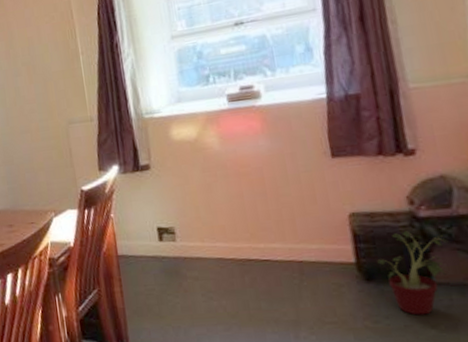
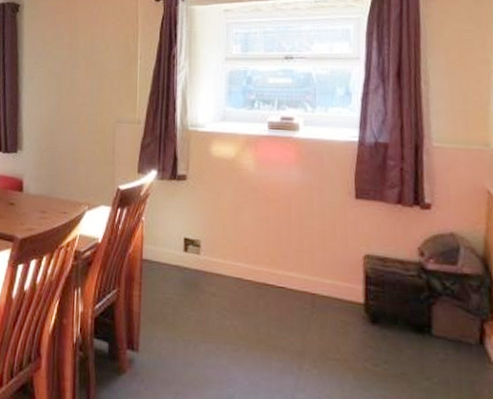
potted plant: present [377,231,449,316] -> none [384,280,451,366]

